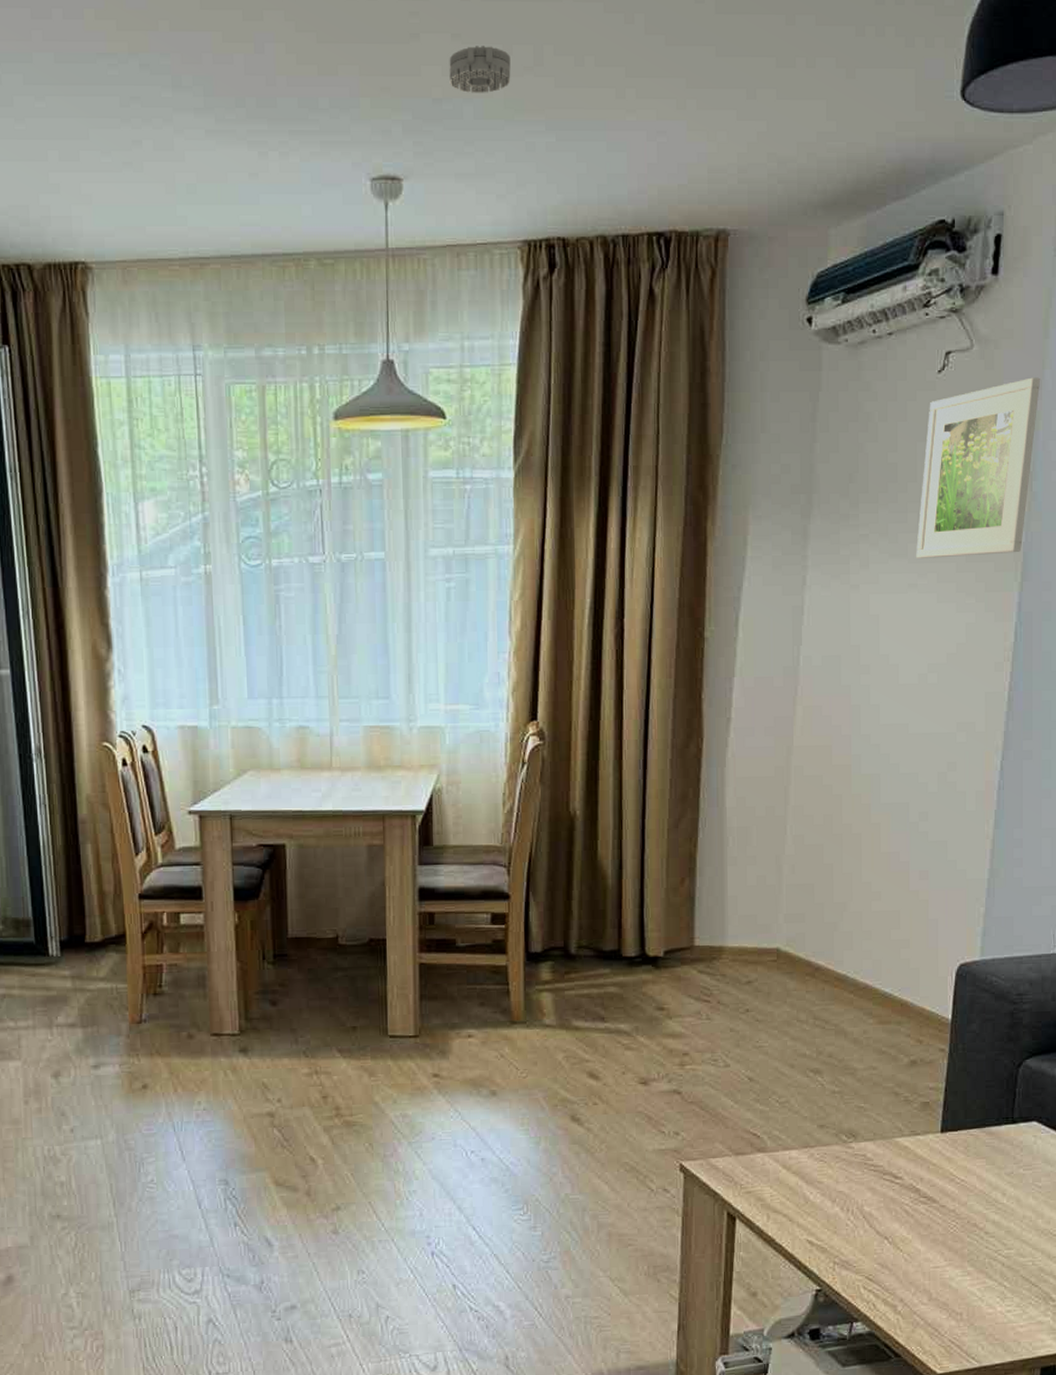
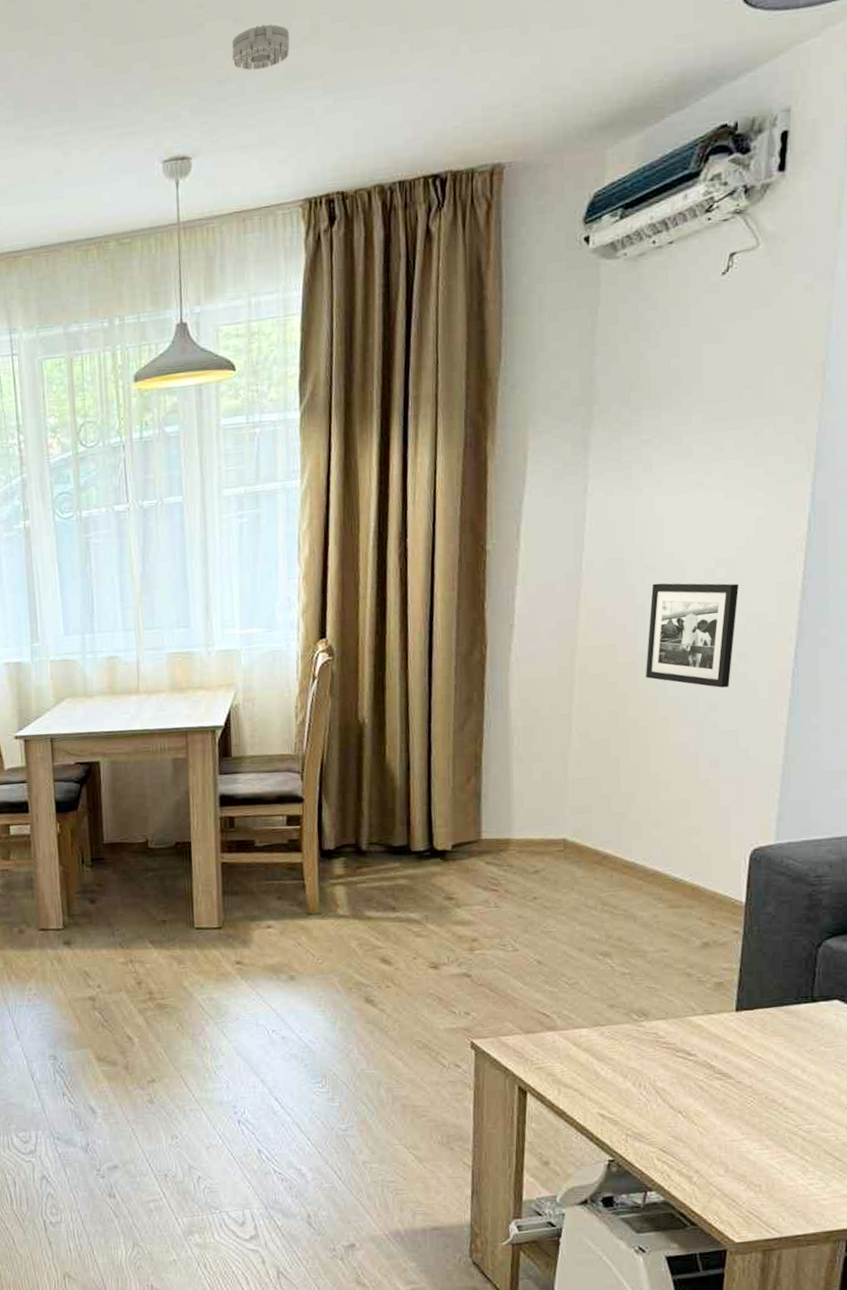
picture frame: none [859,684,949,797] -> present [645,583,739,688]
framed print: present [916,377,1040,558] -> none [701,267,832,458]

